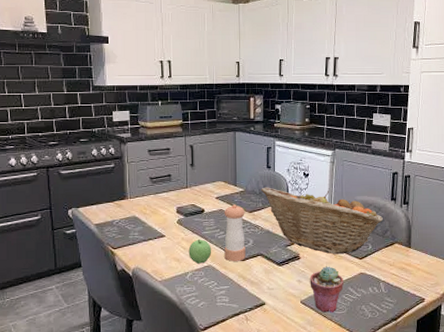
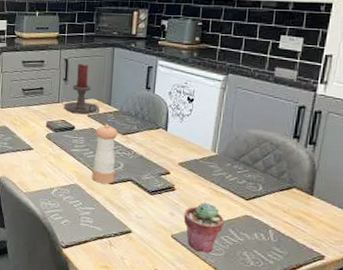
apple: present [188,239,212,264] -> none [55,156,80,181]
candle holder: none [192,149,227,197] -> present [63,64,100,114]
fruit basket: present [261,187,384,254] -> none [137,109,281,192]

